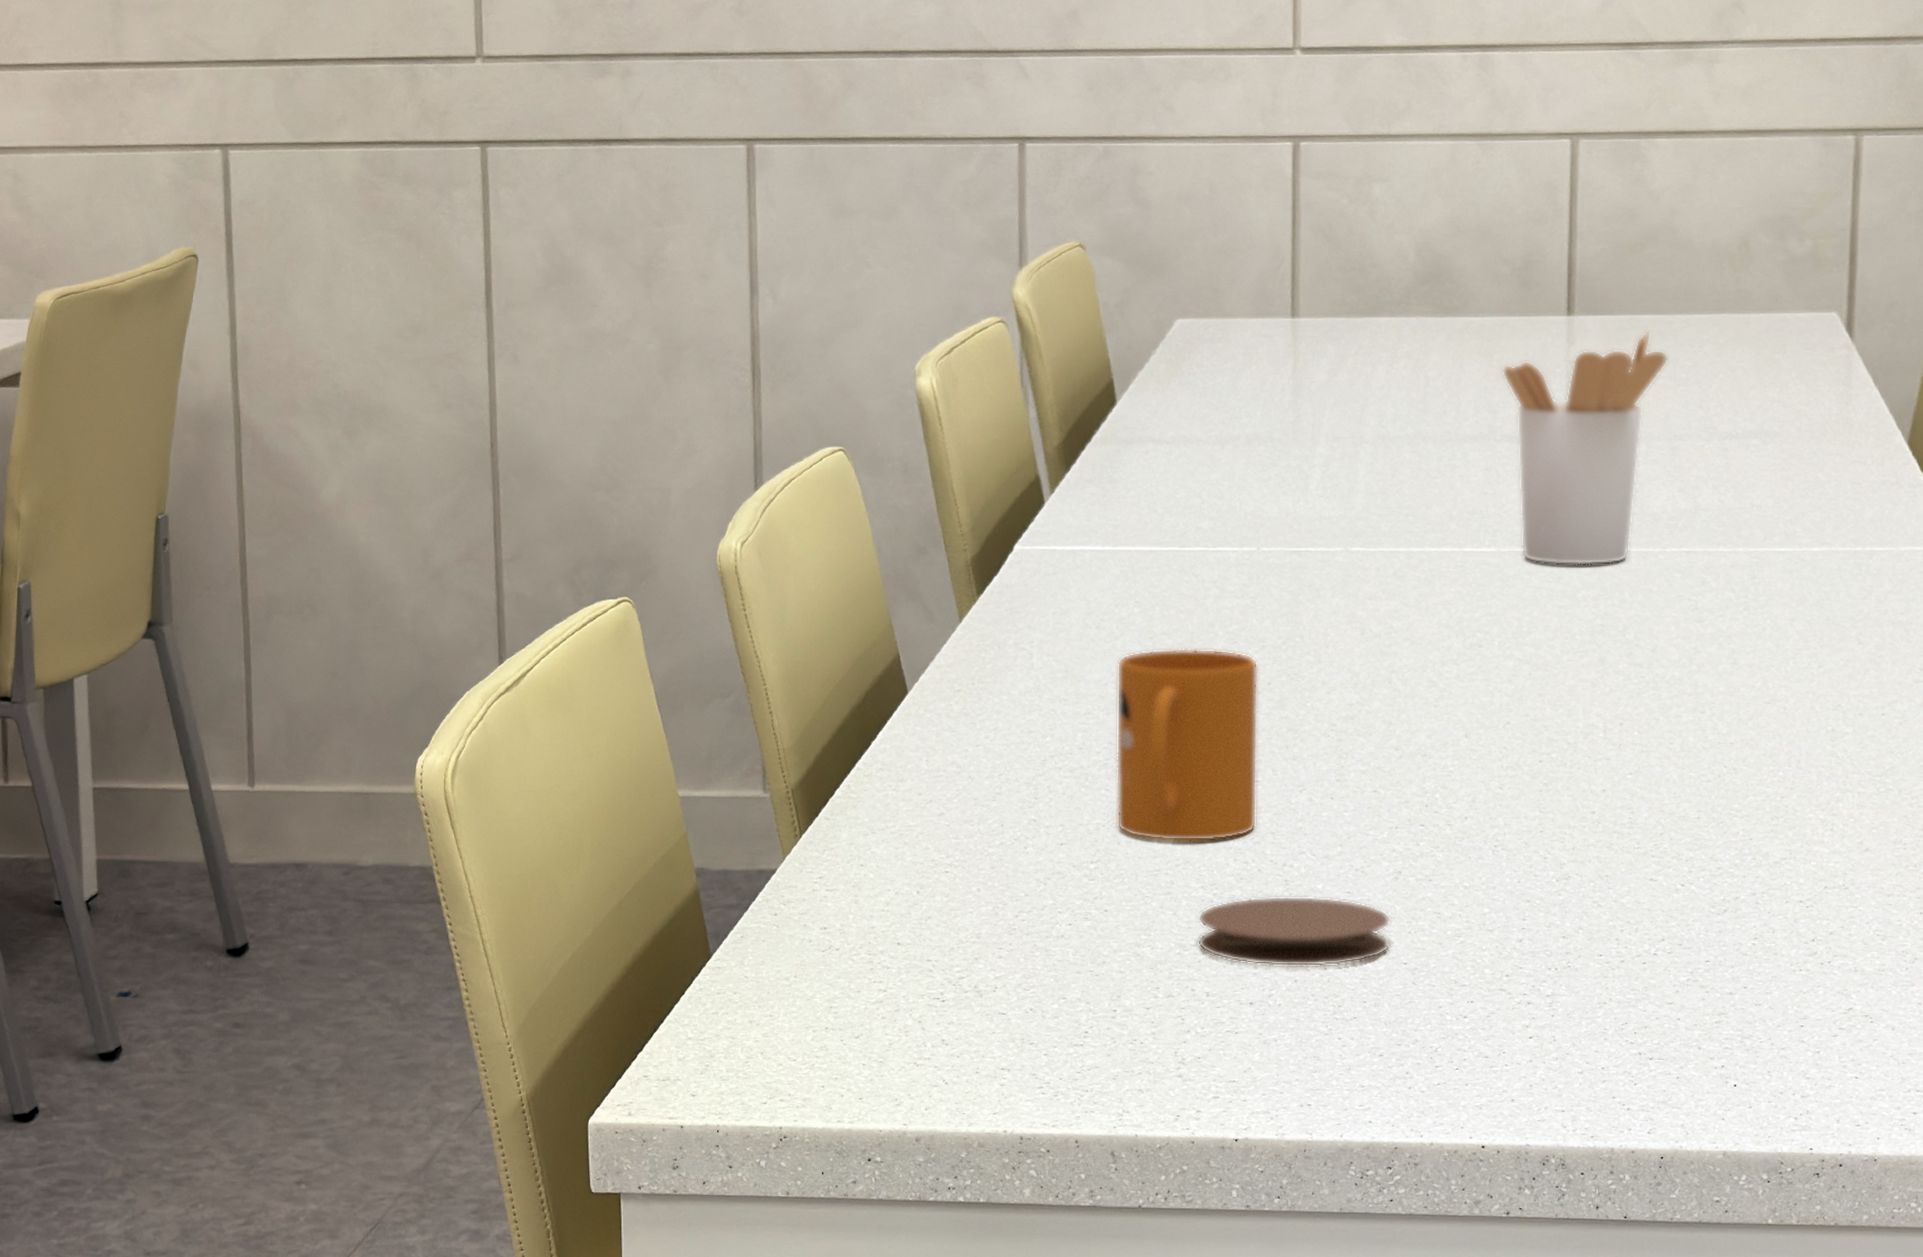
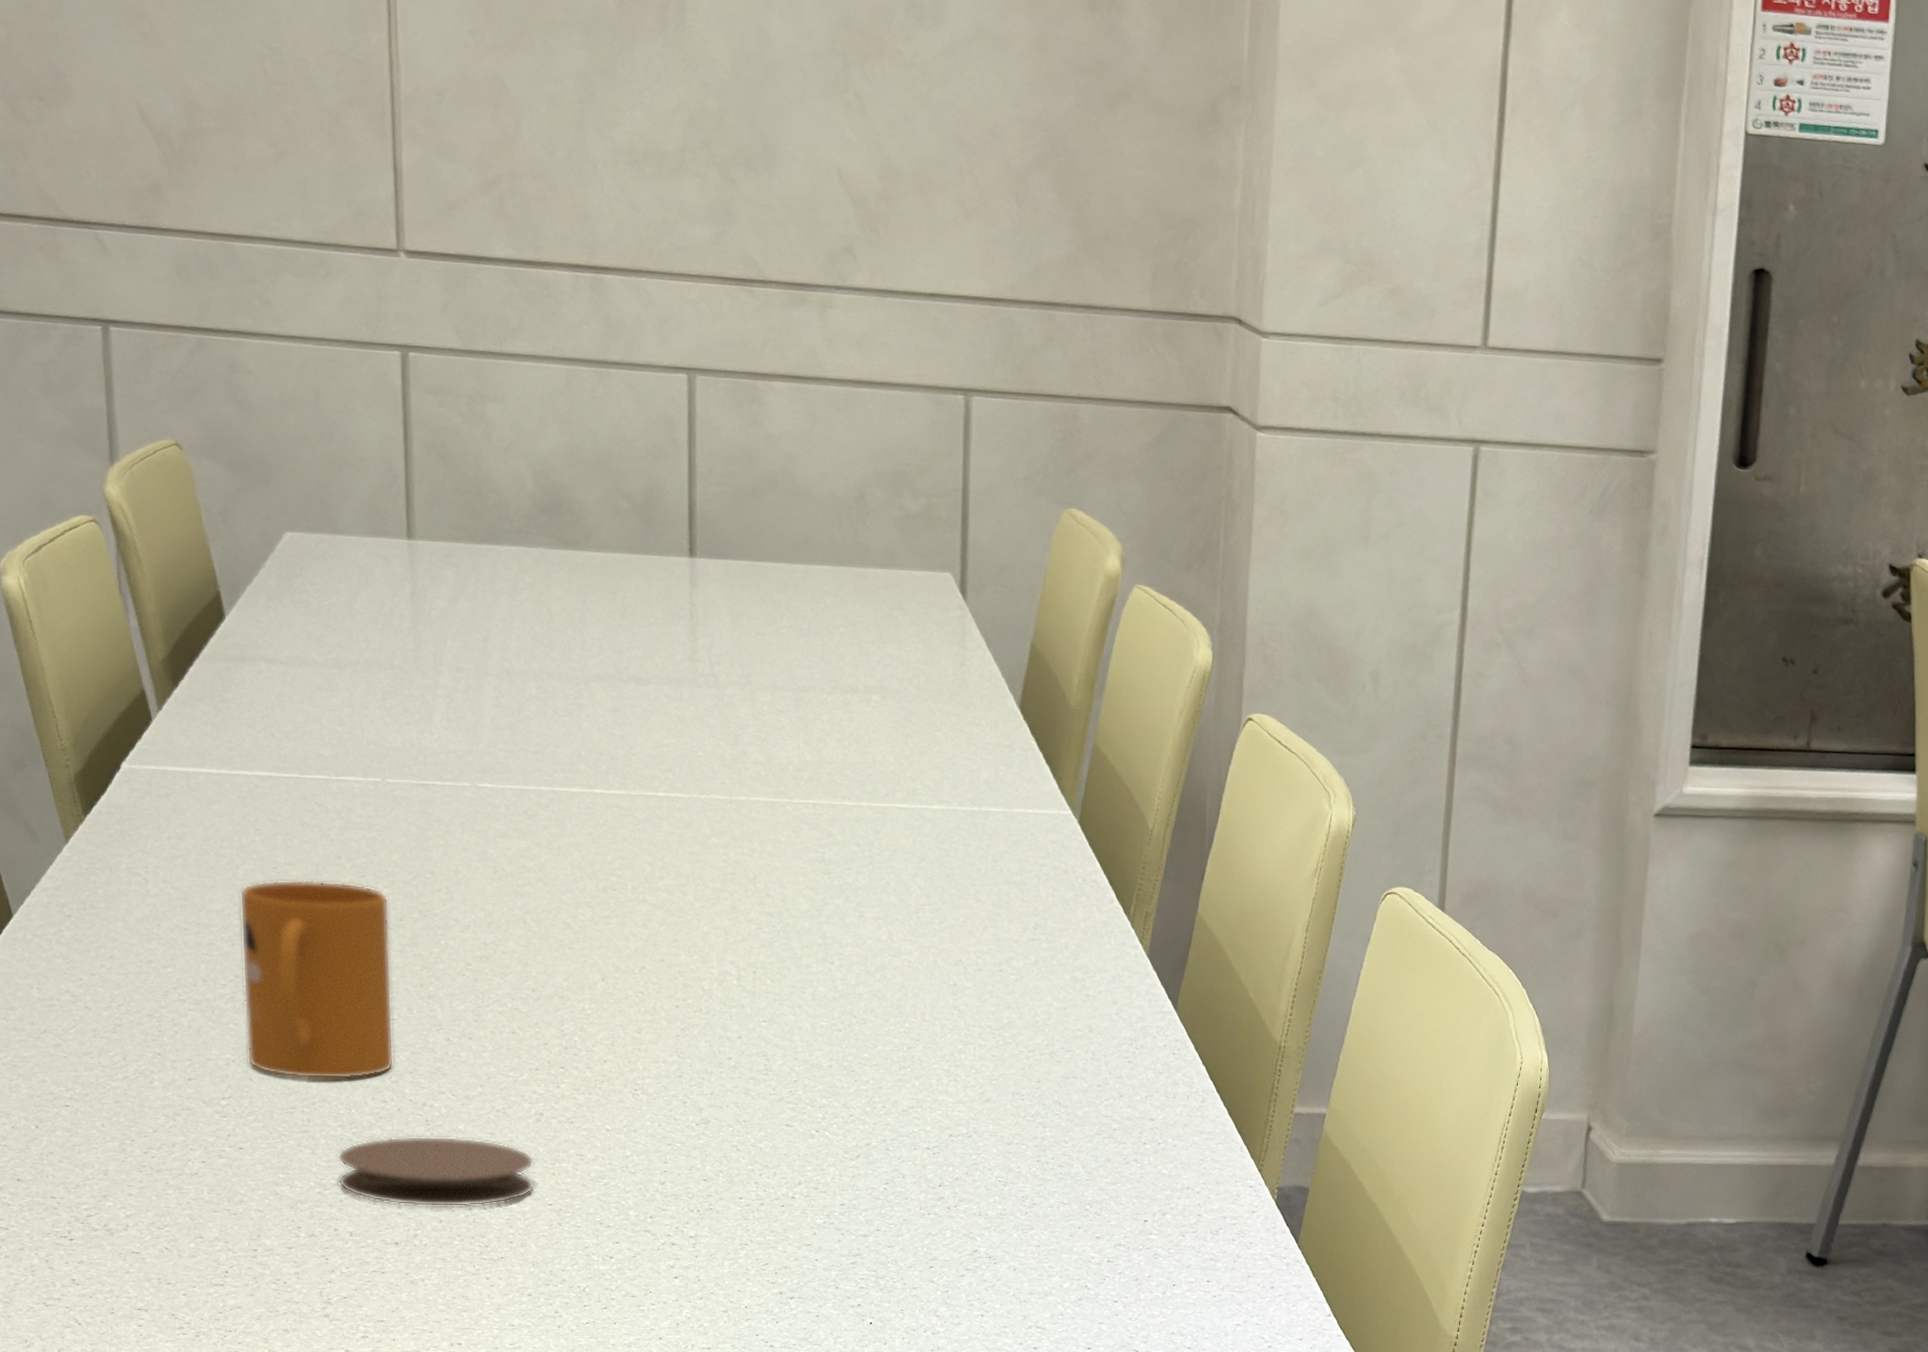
utensil holder: present [1502,331,1669,566] -> none [626,578,791,814]

